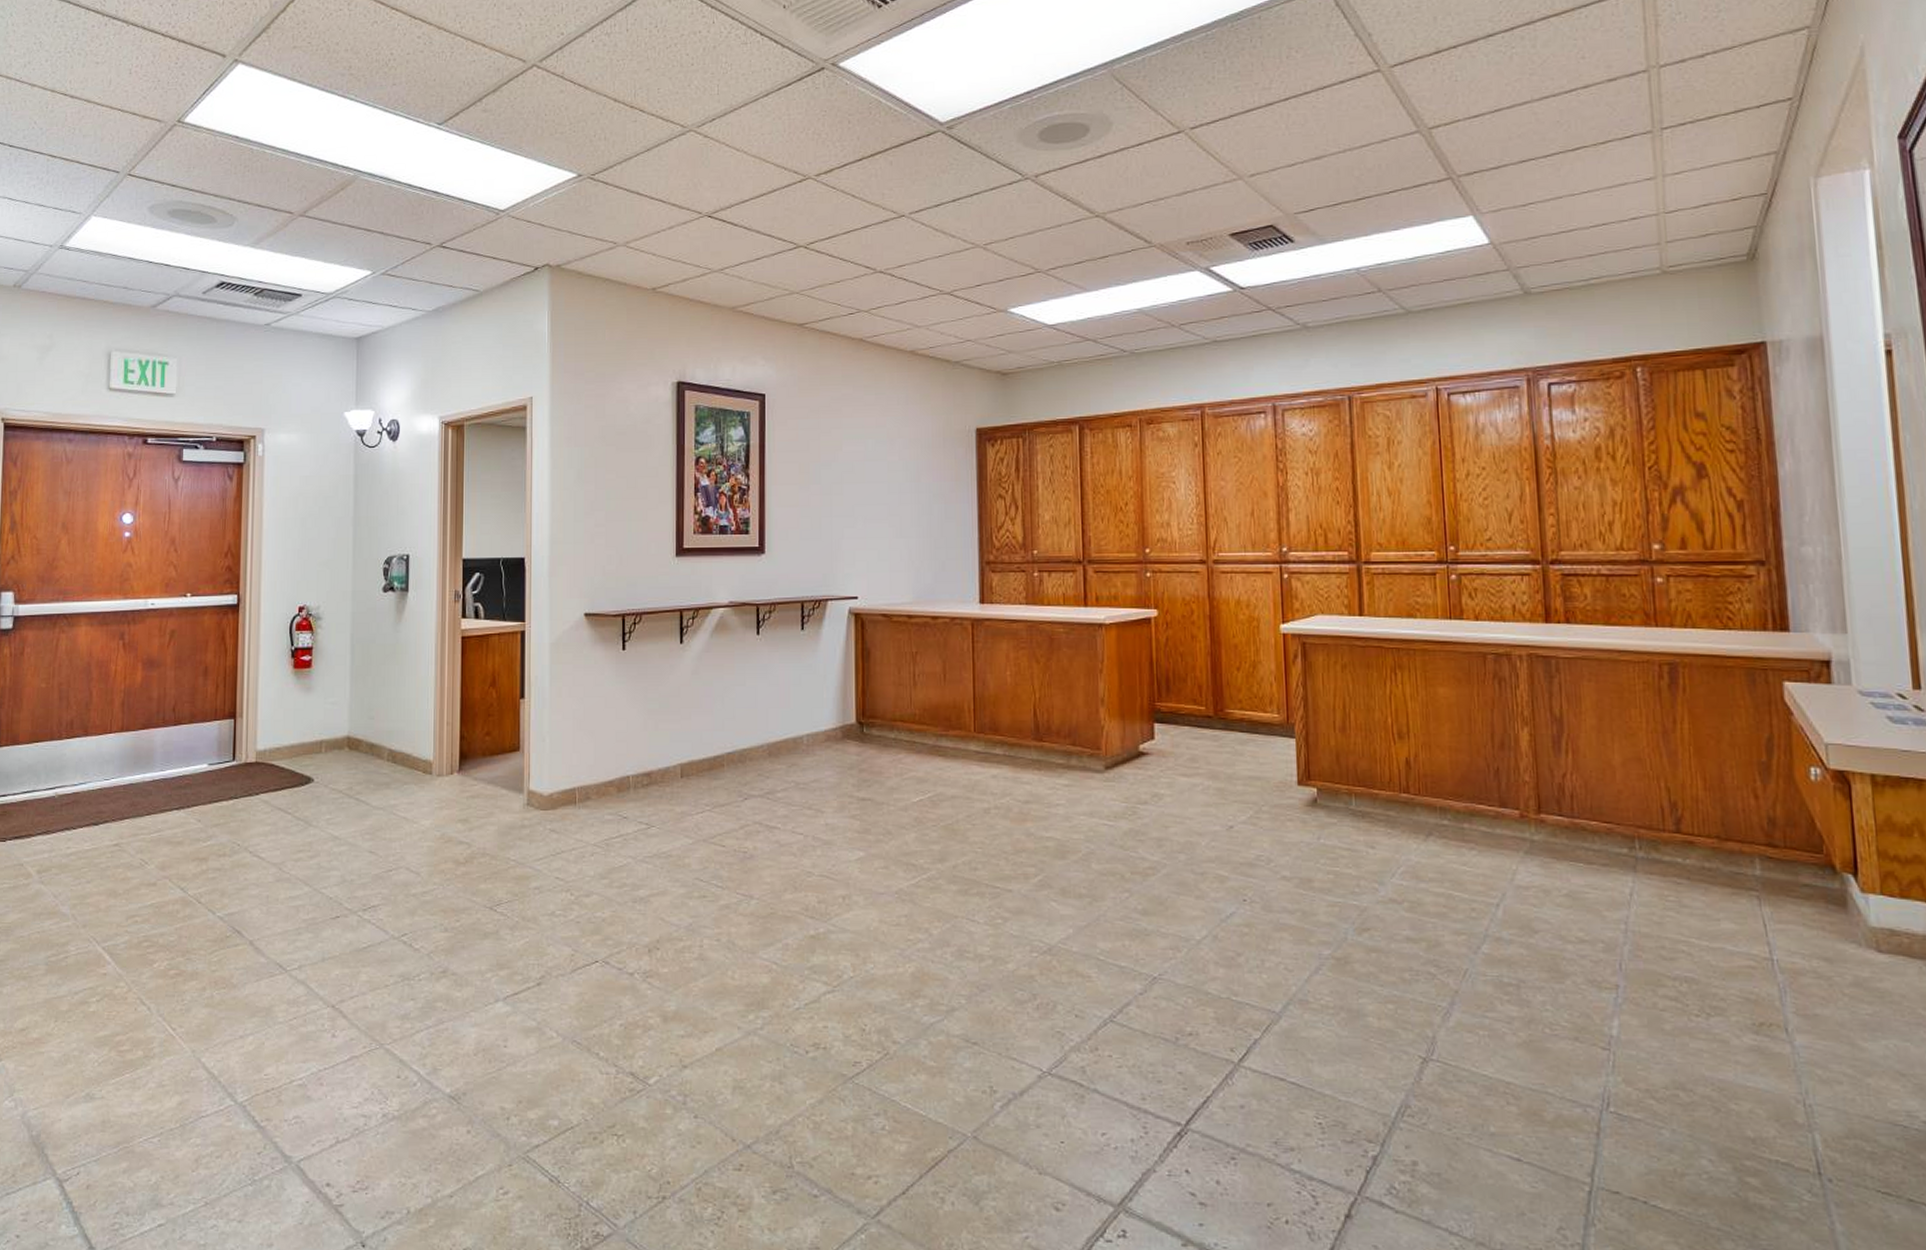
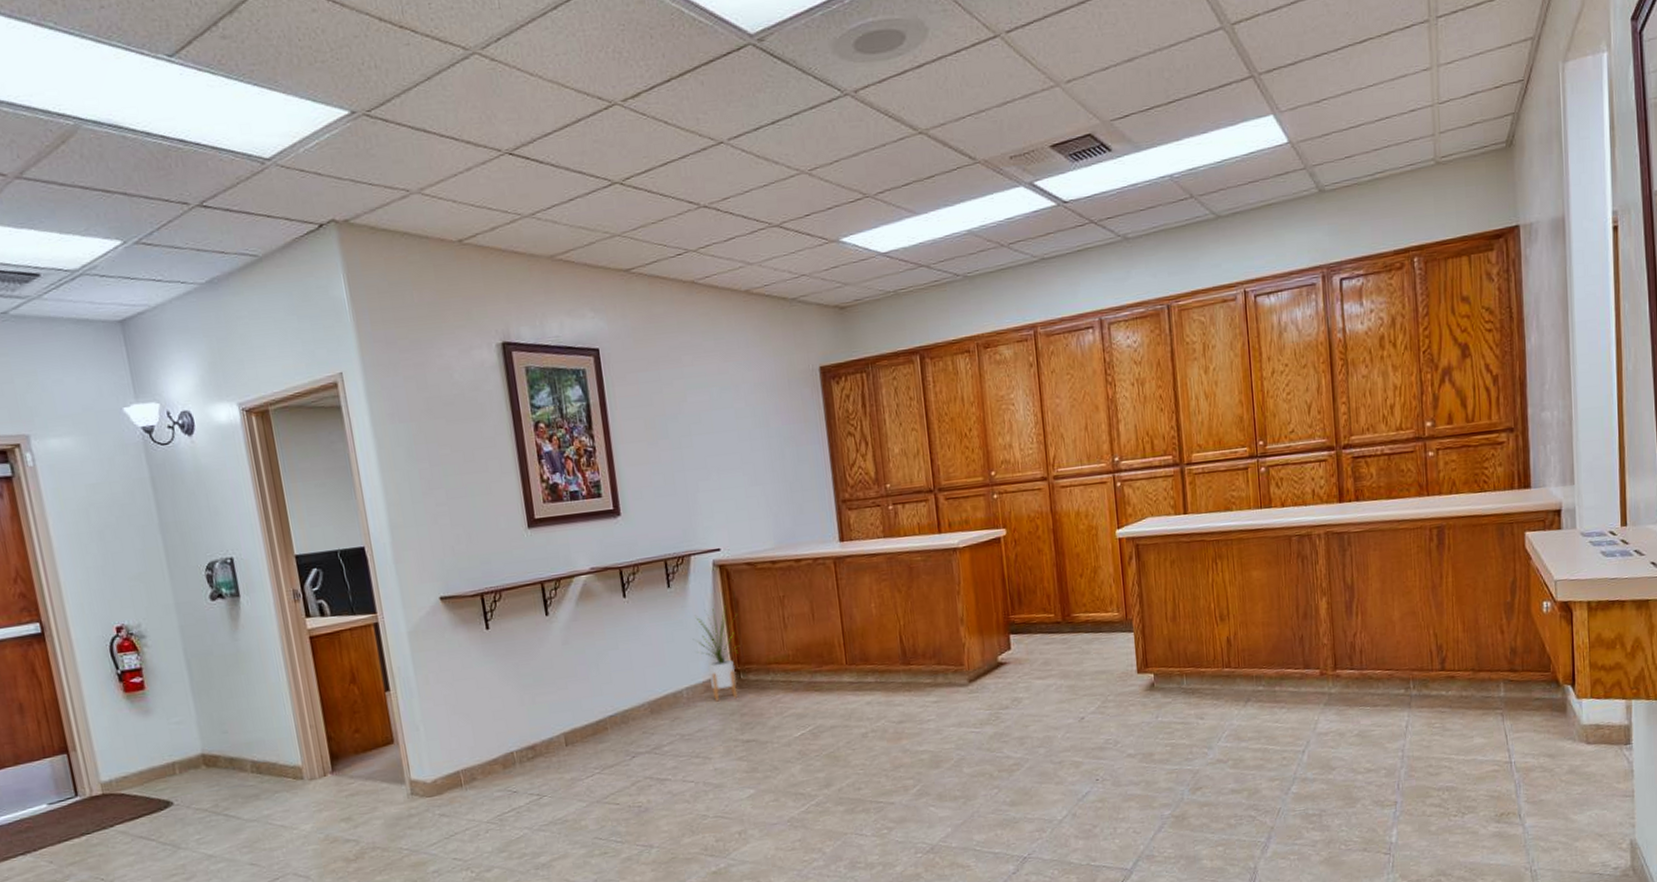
house plant: none [820,655,867,753] -> present [692,605,740,702]

